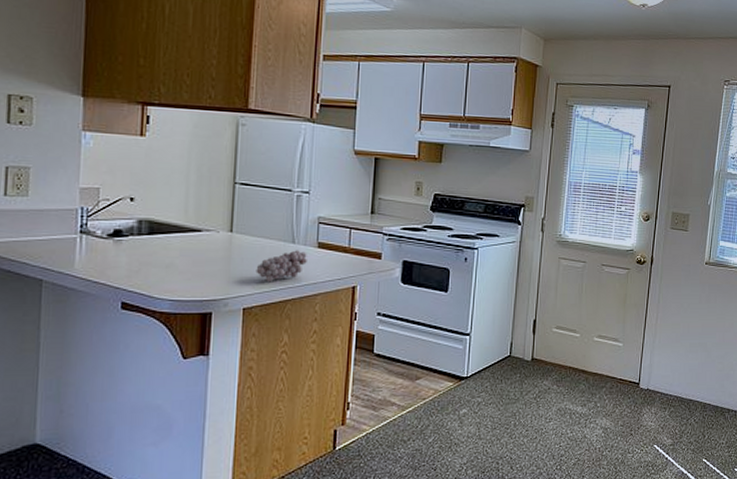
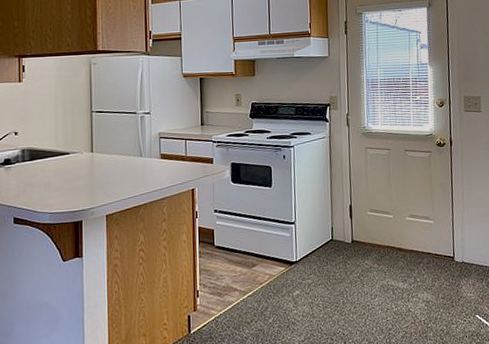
fruit: present [256,250,308,281] -> none [113,162,154,191]

